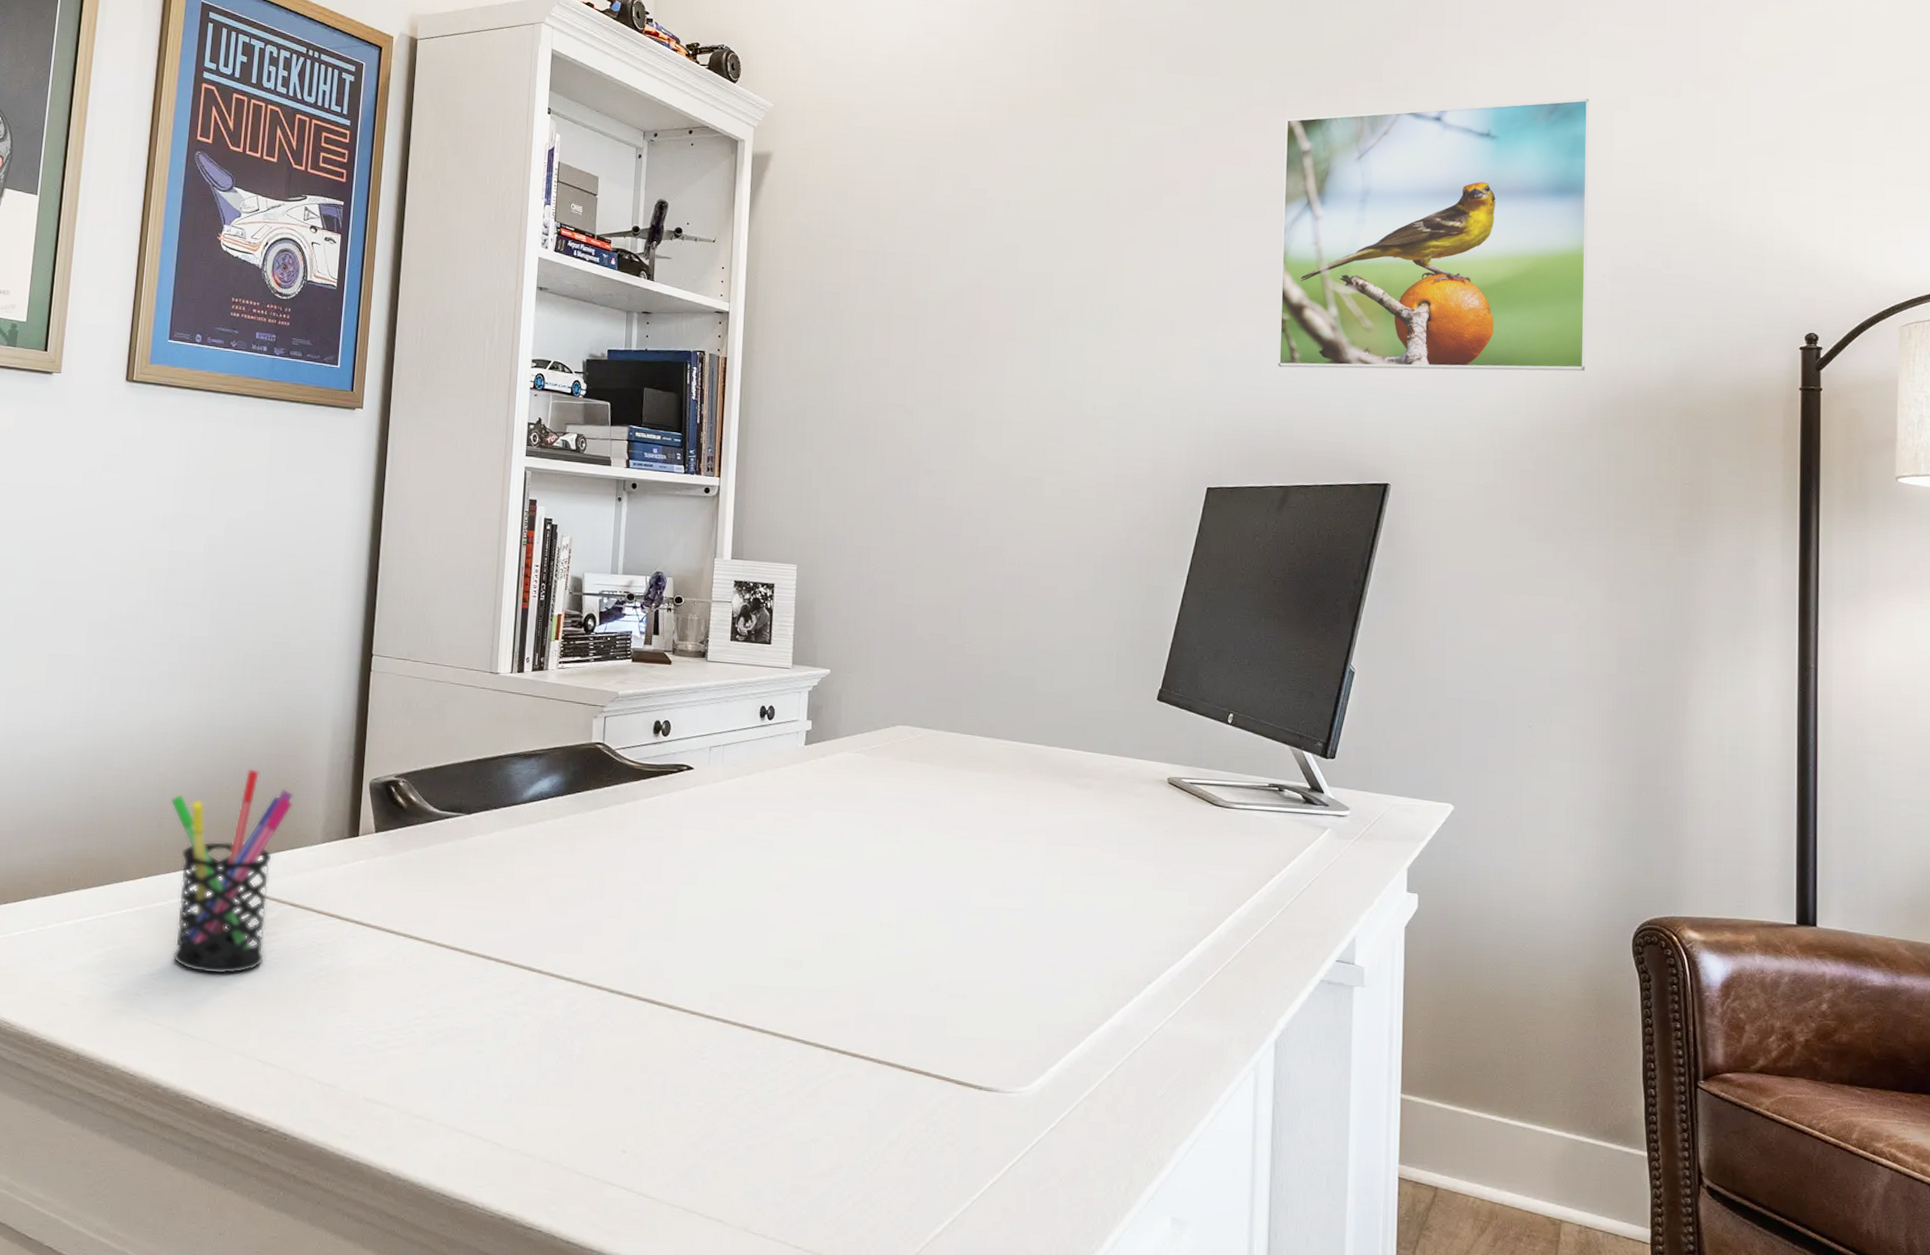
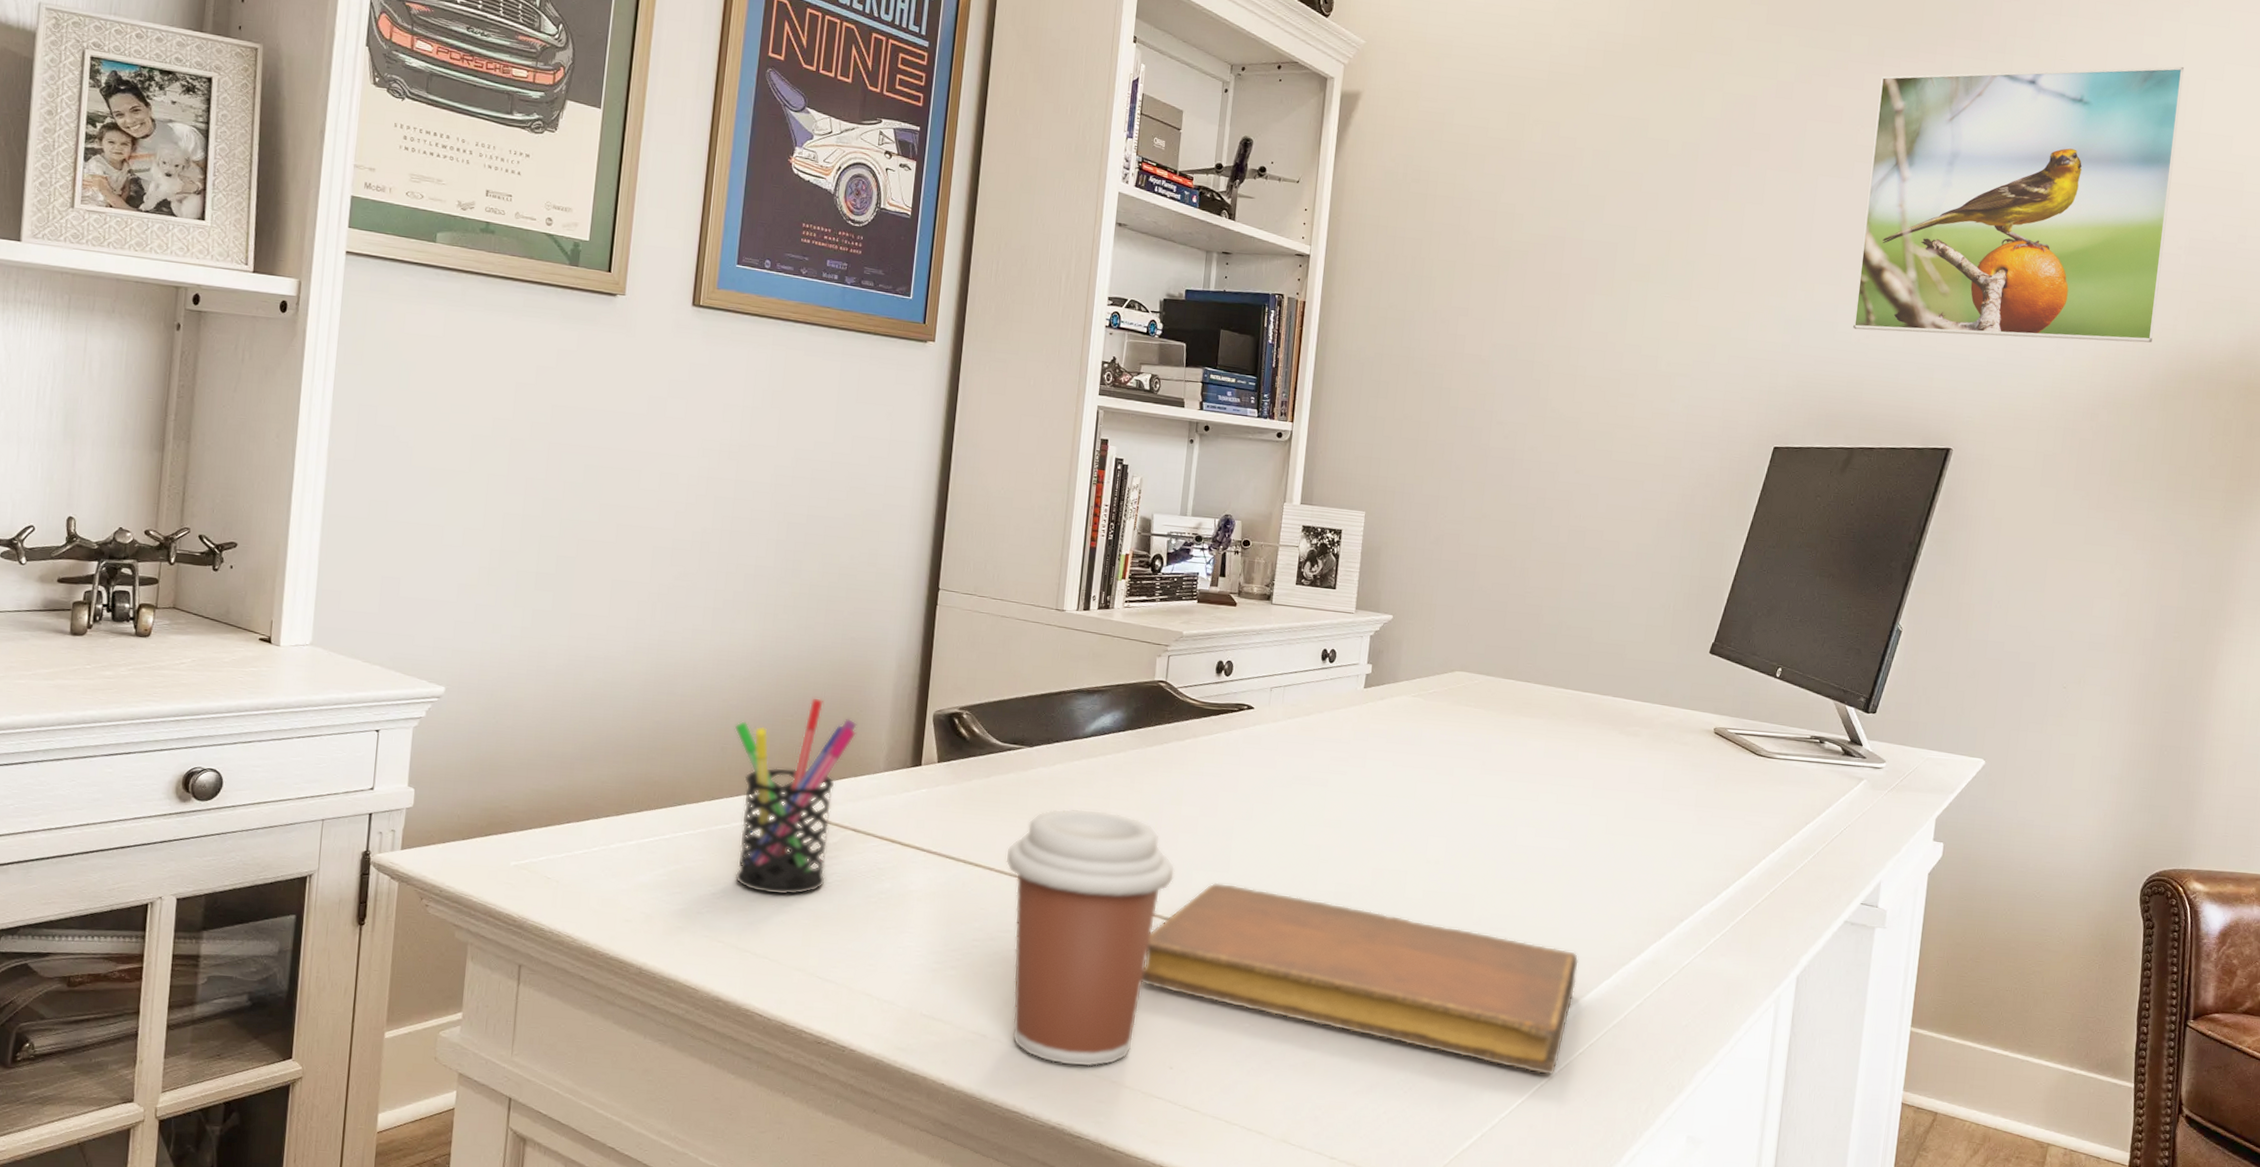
coffee cup: none [447,877,620,1152] -> present [1006,808,1175,1067]
notebook: none [589,952,1044,1153] -> present [1141,882,1579,1075]

